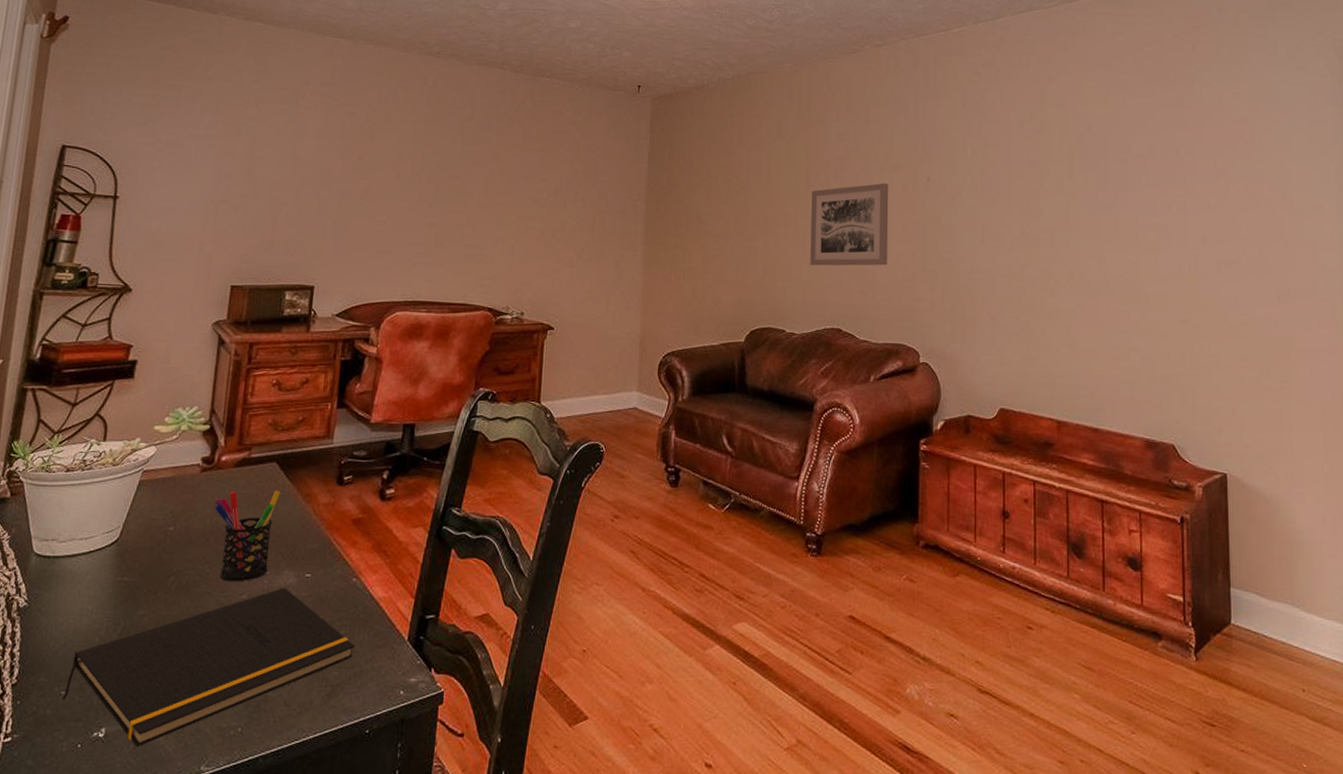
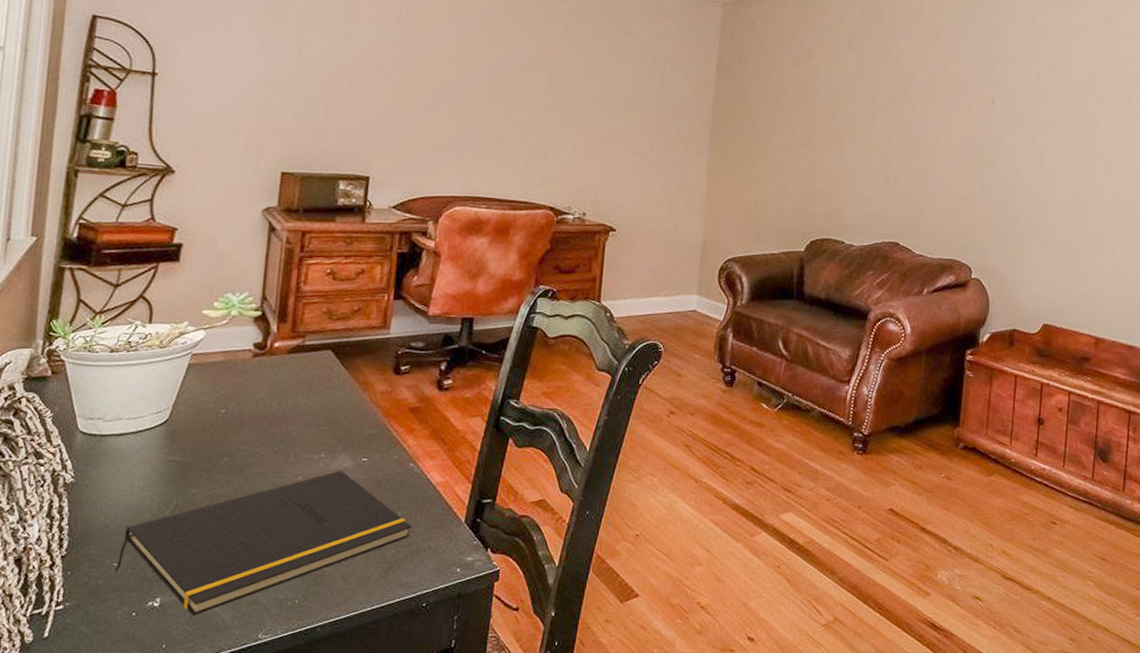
pen holder: present [214,490,280,582] -> none [267,377,336,464]
wall art: present [810,182,889,266] -> none [872,102,955,184]

